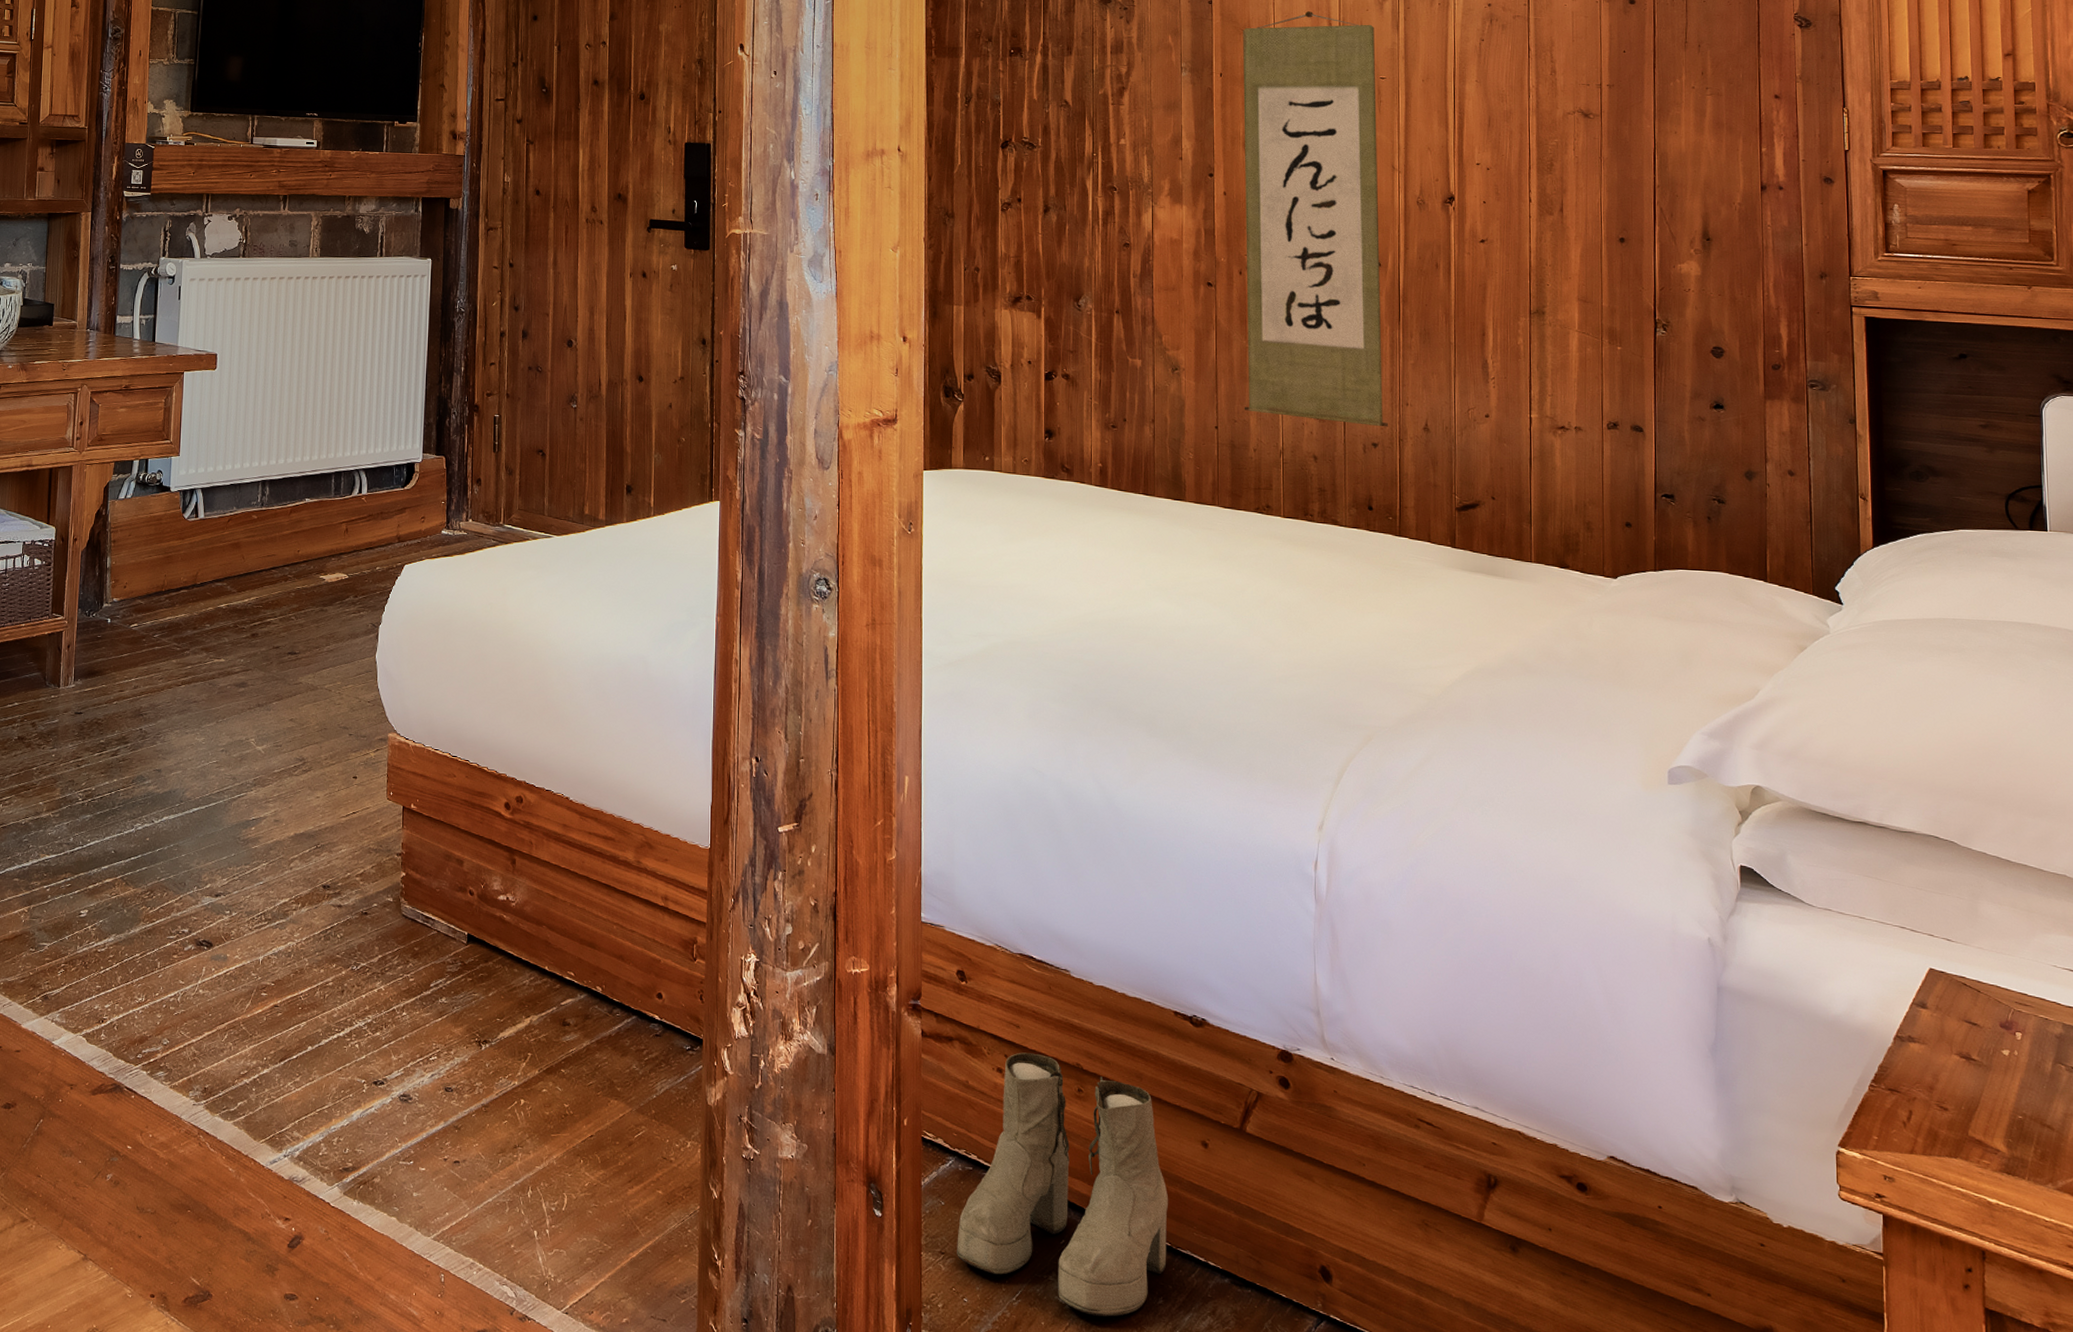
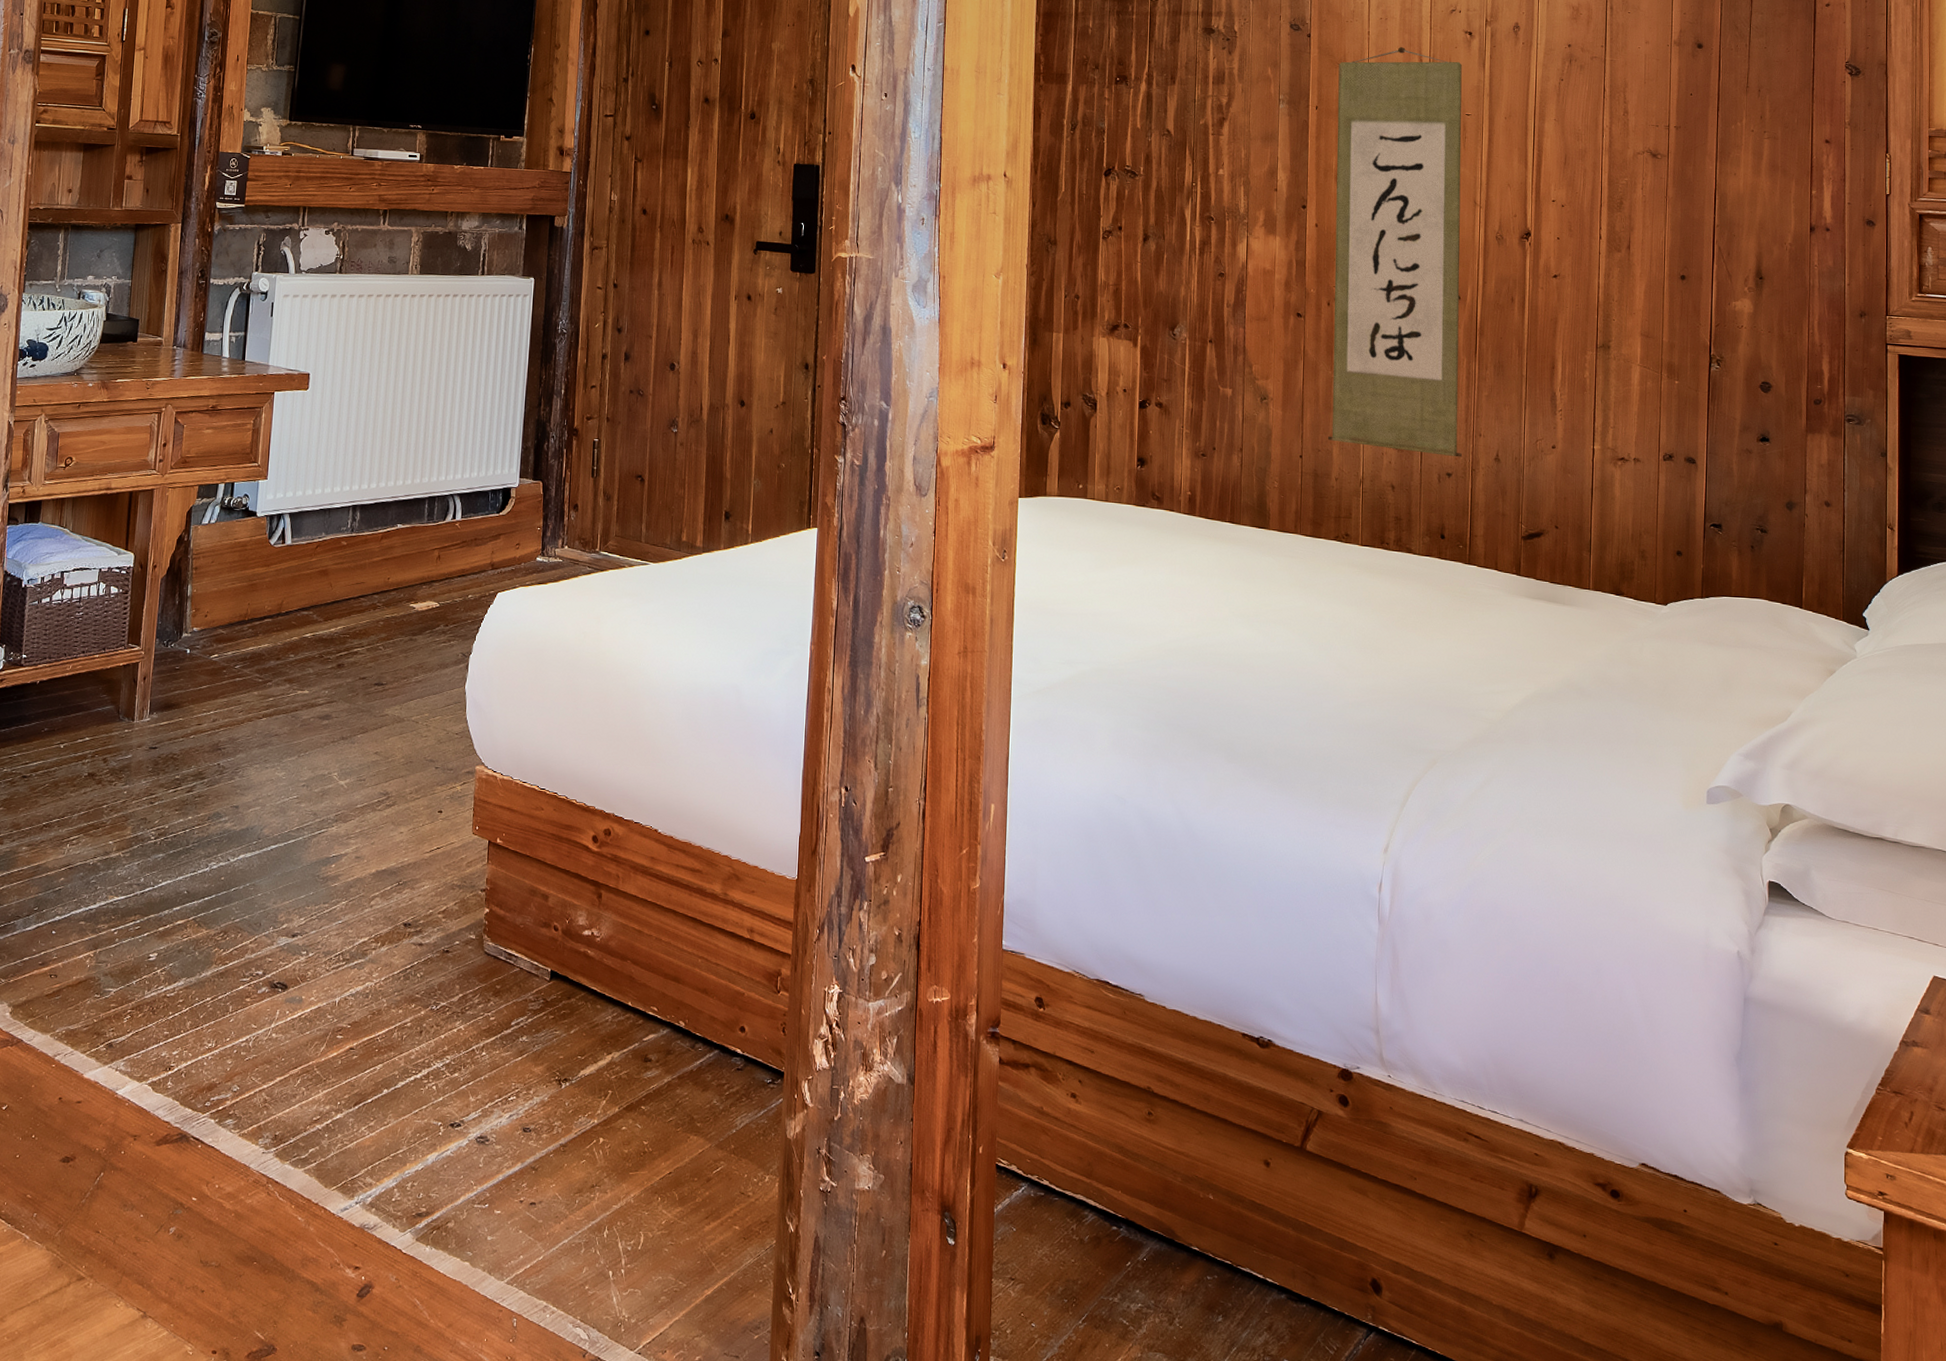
boots: present [957,1052,1169,1317] -> none [1026,1077,1231,1336]

